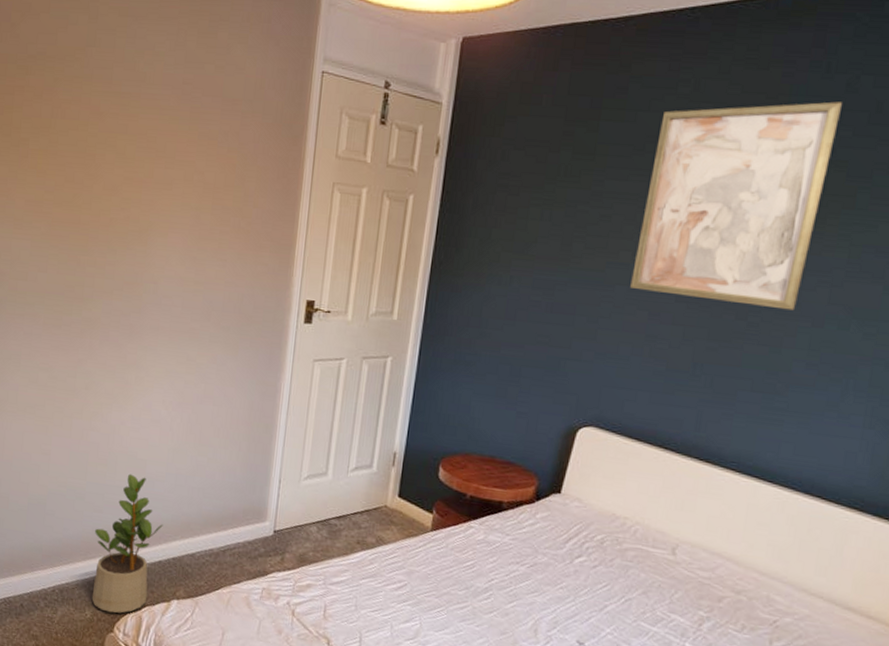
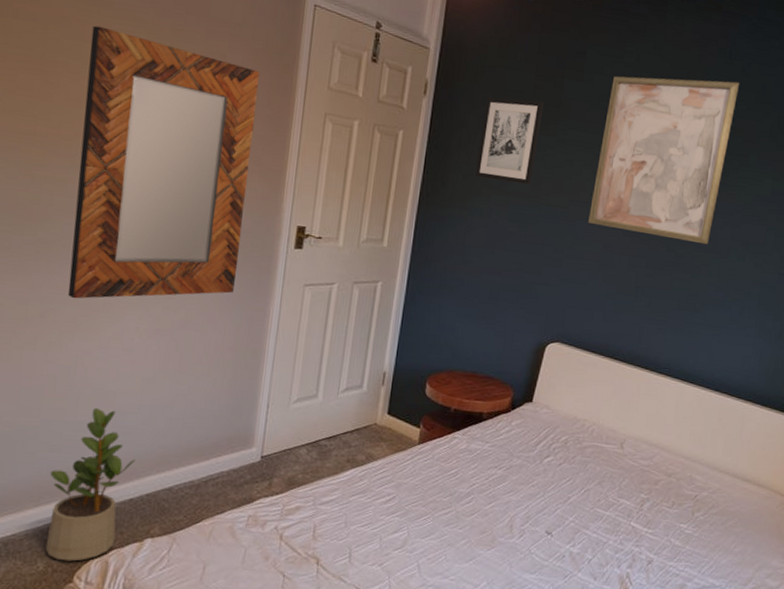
home mirror: none [106,117,270,373] -> present [67,25,259,299]
wall art: none [492,149,575,247] -> present [474,97,544,185]

